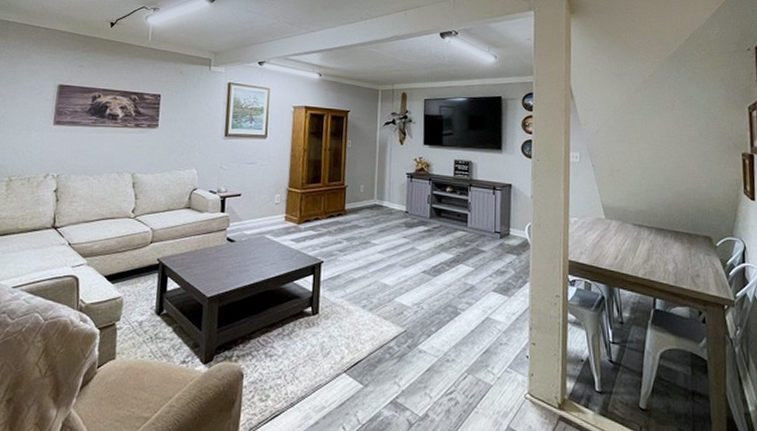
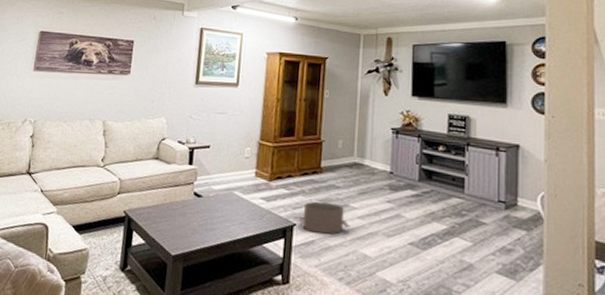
pouf: none [326,240,372,269] -> present [299,201,350,235]

